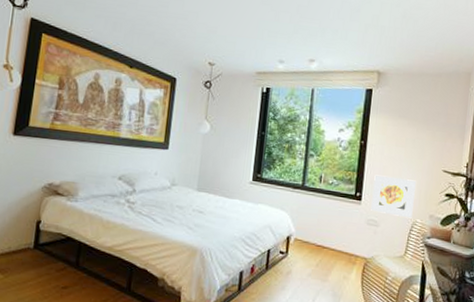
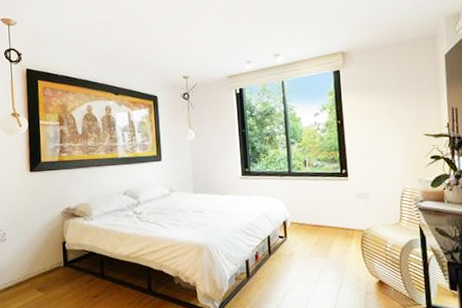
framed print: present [371,174,417,219] -> none [356,148,401,186]

